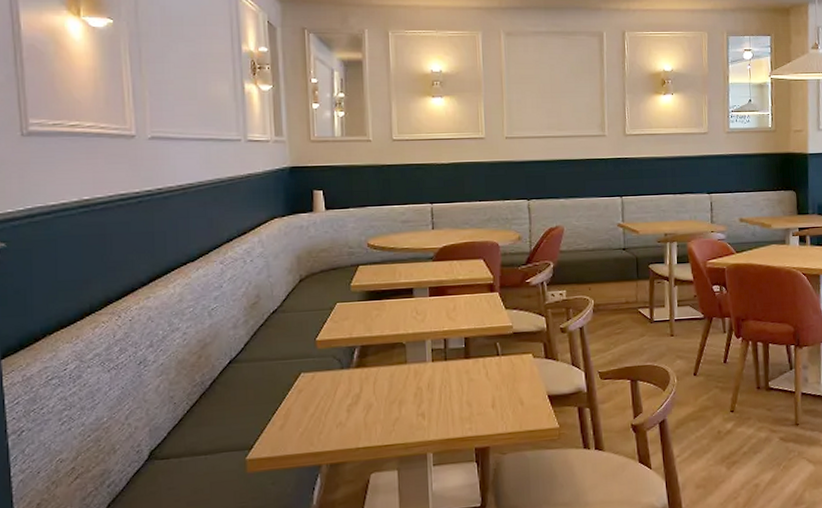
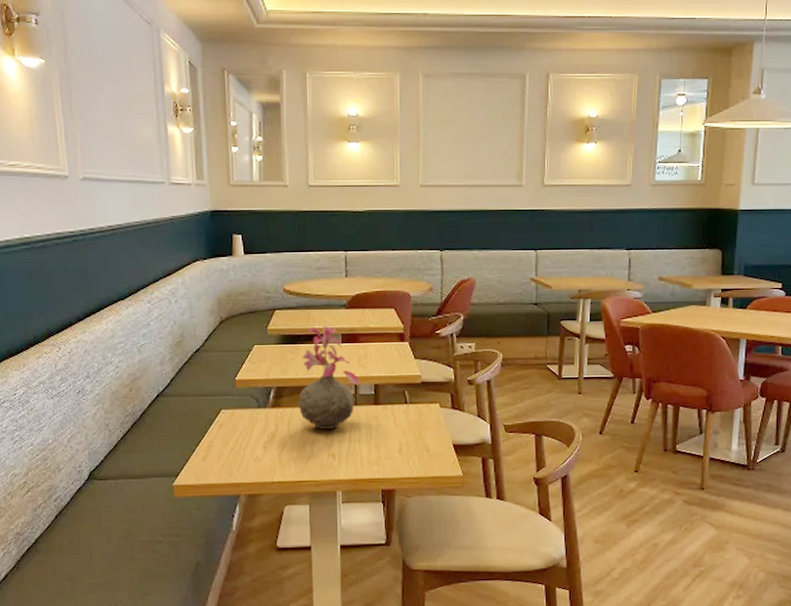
vase: none [385,279,450,388] -> present [298,326,360,429]

